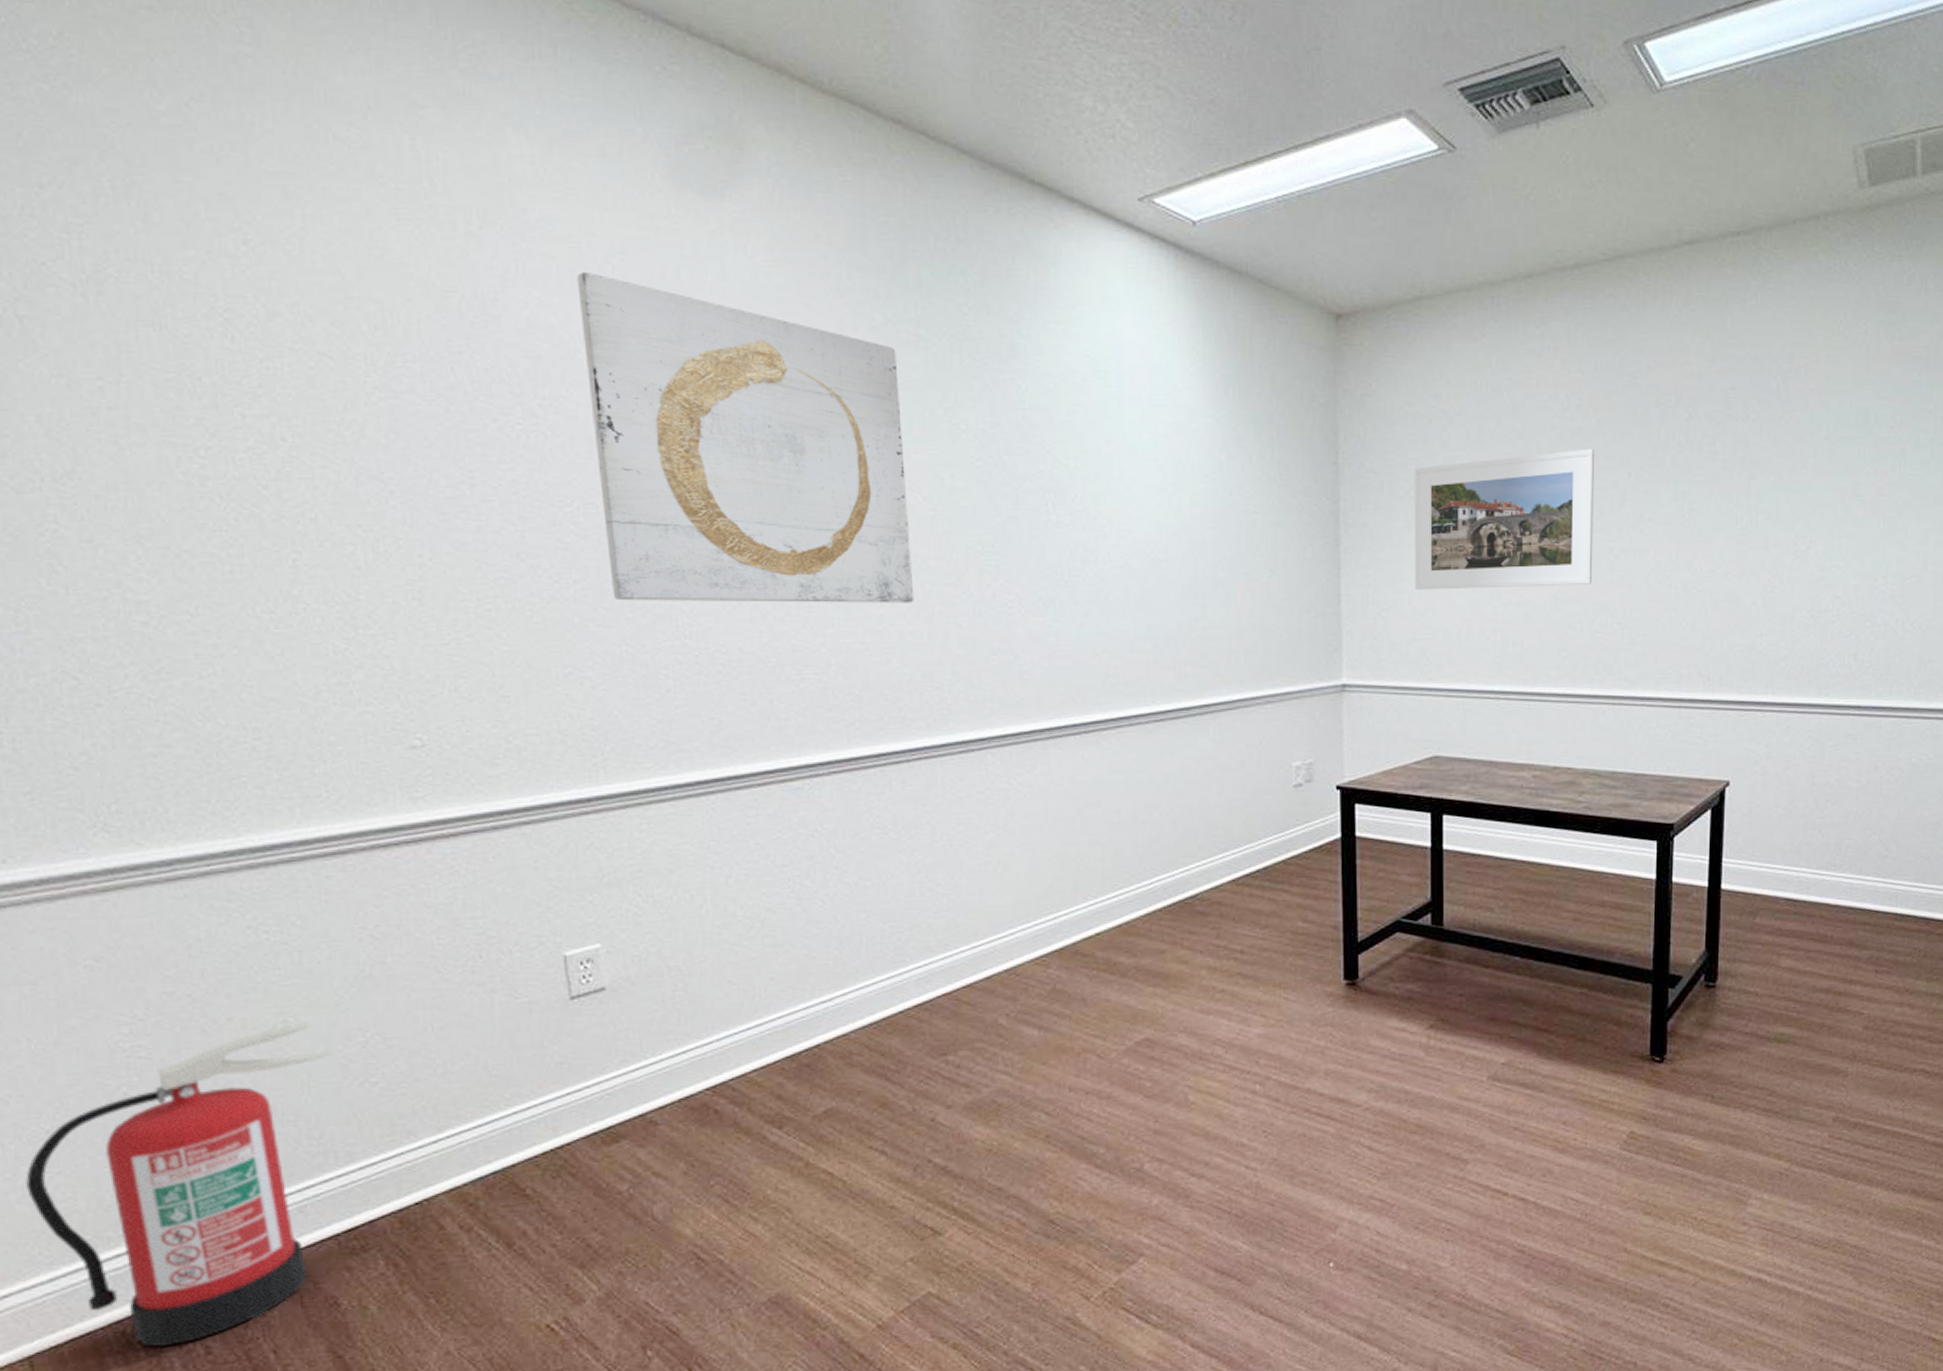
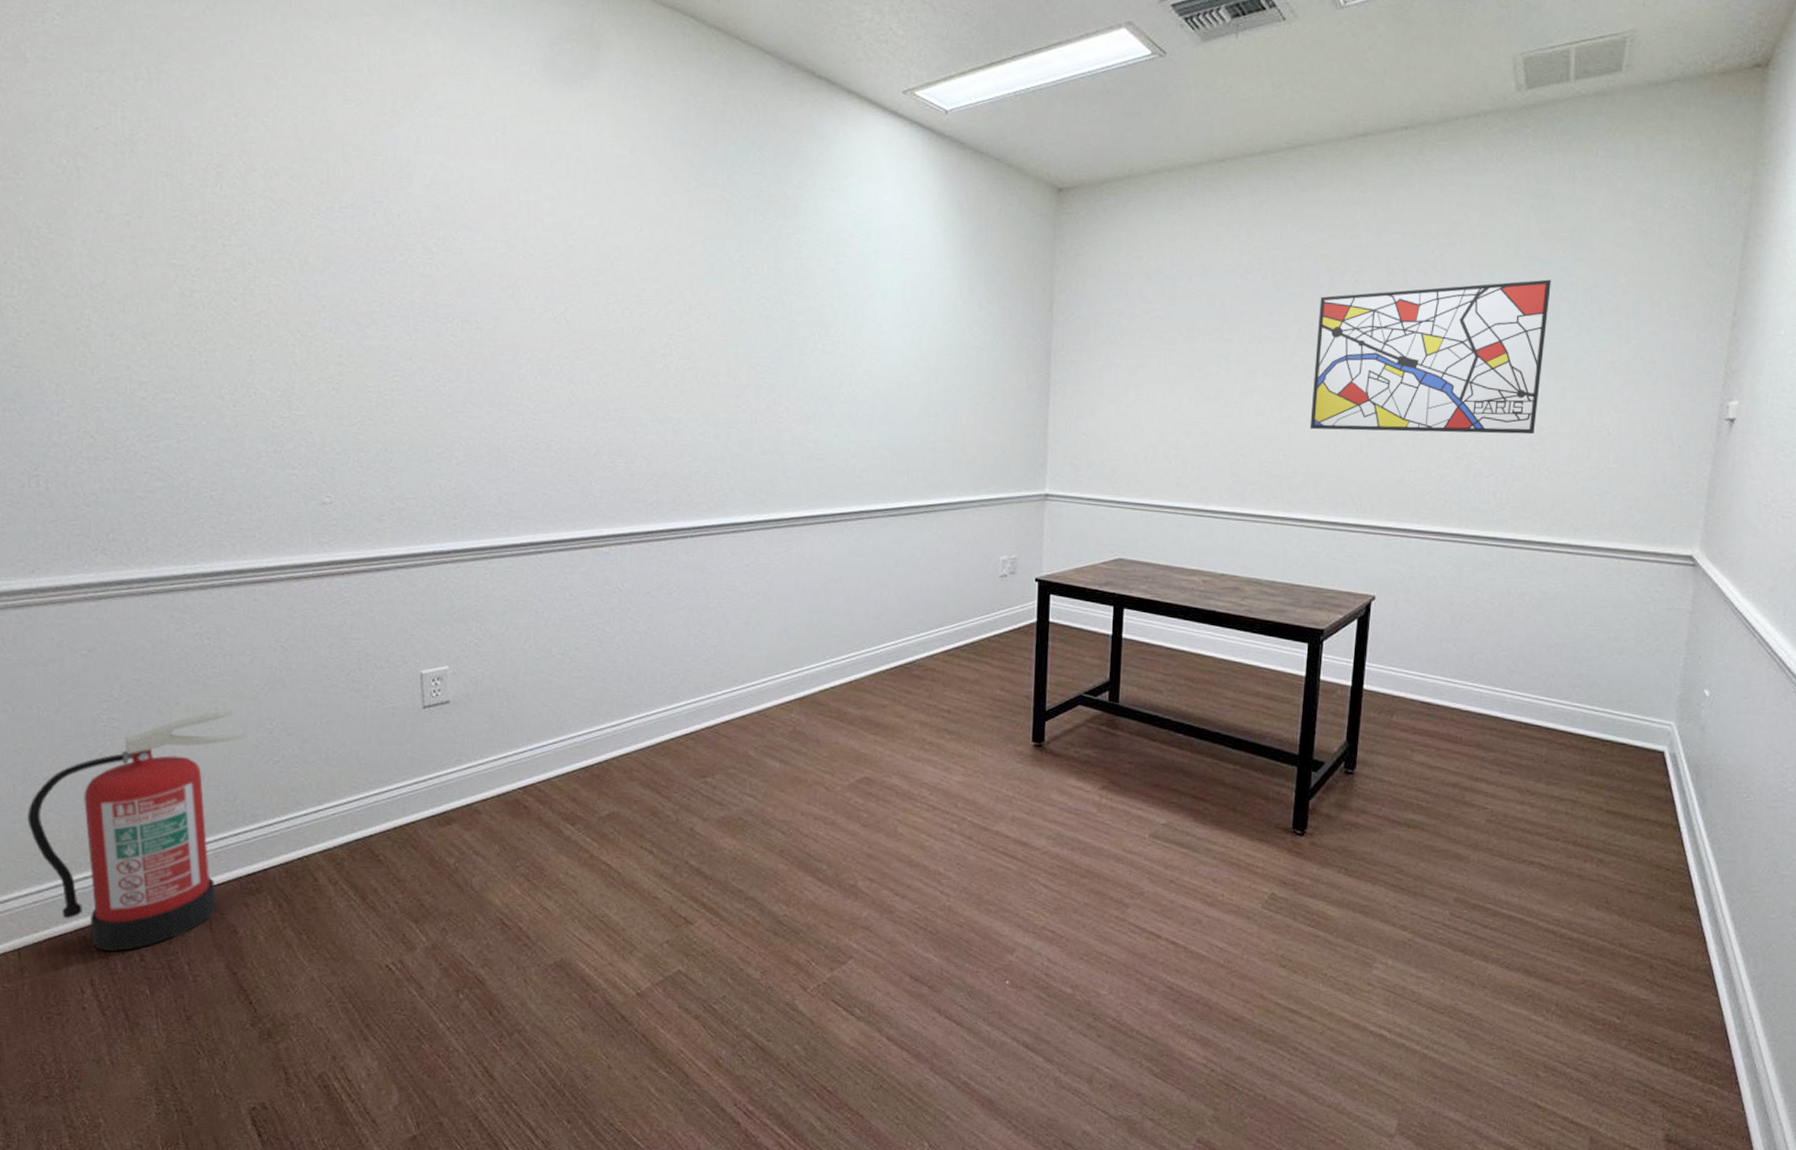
wall art: present [577,272,914,603] -> none [469,142,706,410]
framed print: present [1414,448,1595,590] -> none [1110,306,1272,421]
wall art: none [1646,407,1907,592] -> present [1309,279,1552,435]

